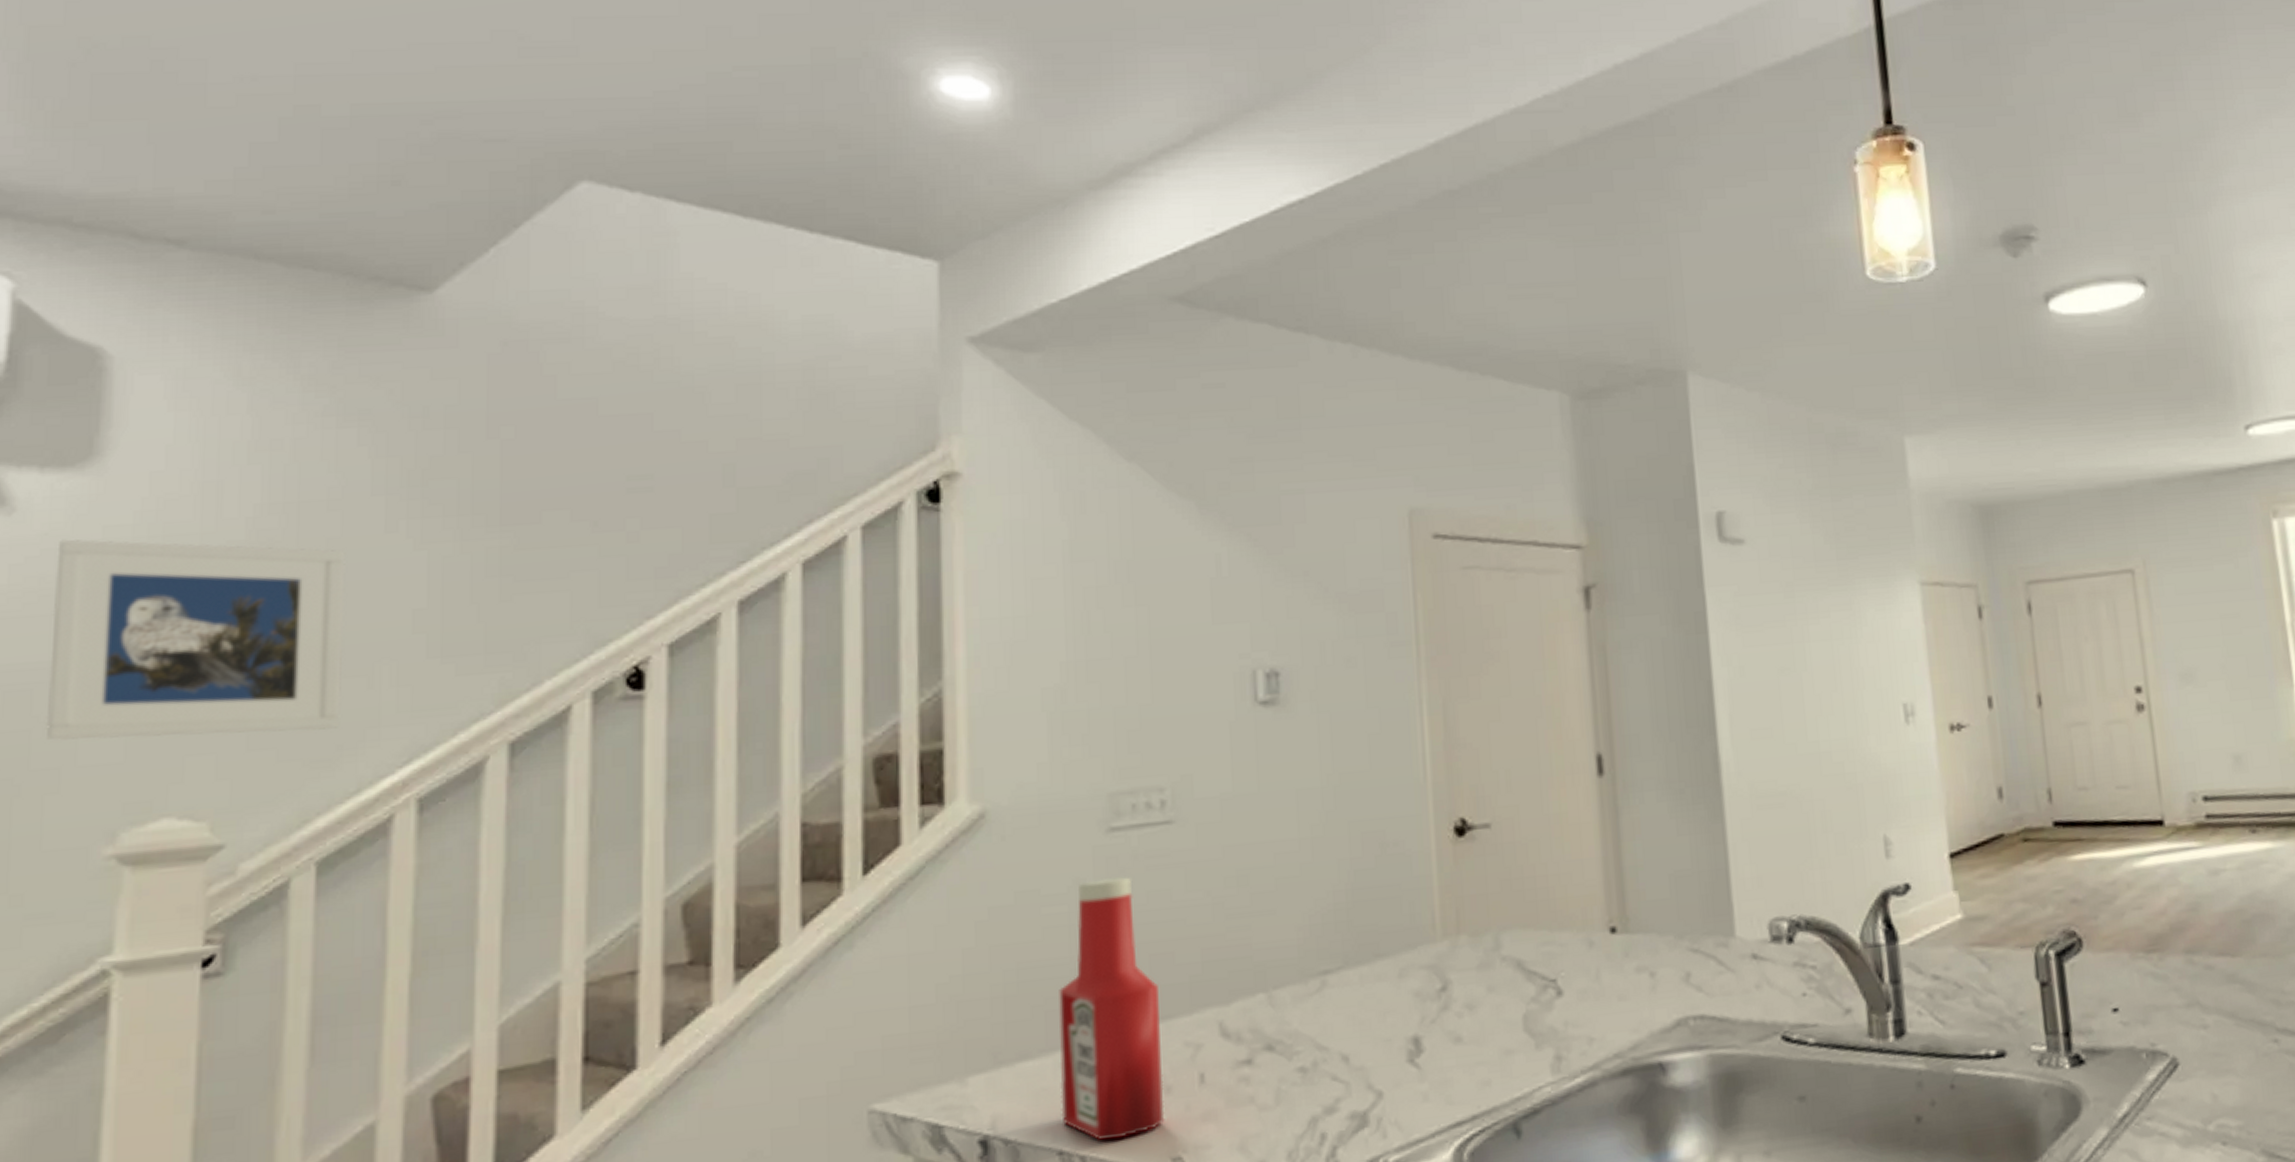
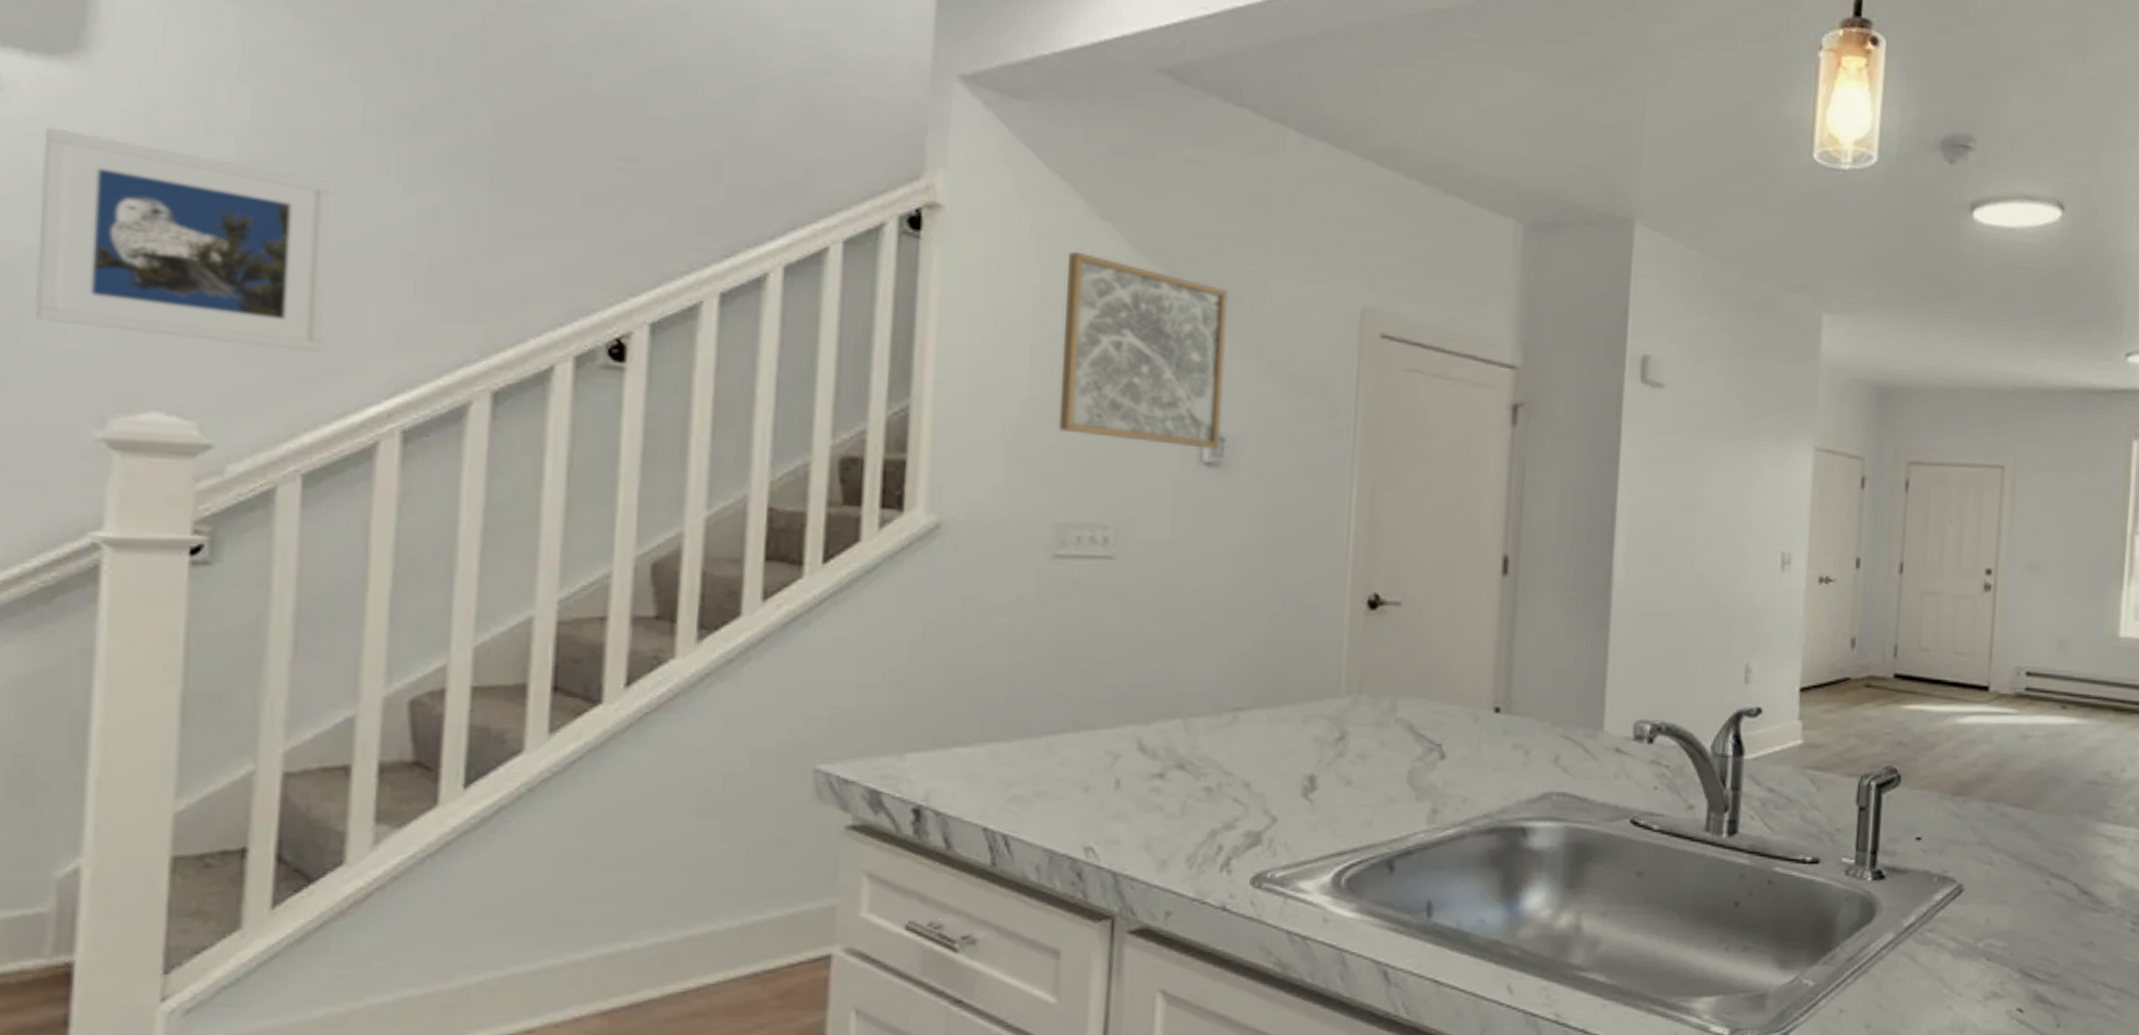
ketchup bottle: present [1059,877,1165,1140] -> none [988,598,1086,824]
wall art: none [1096,498,1274,692] -> present [1058,251,1228,449]

